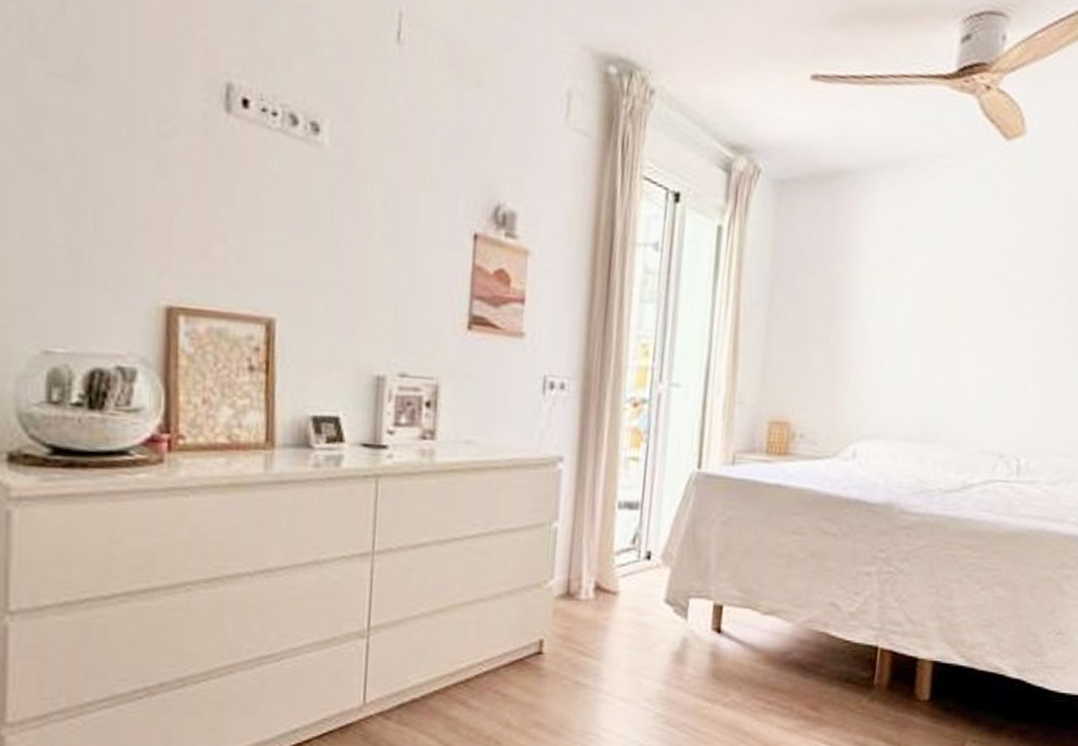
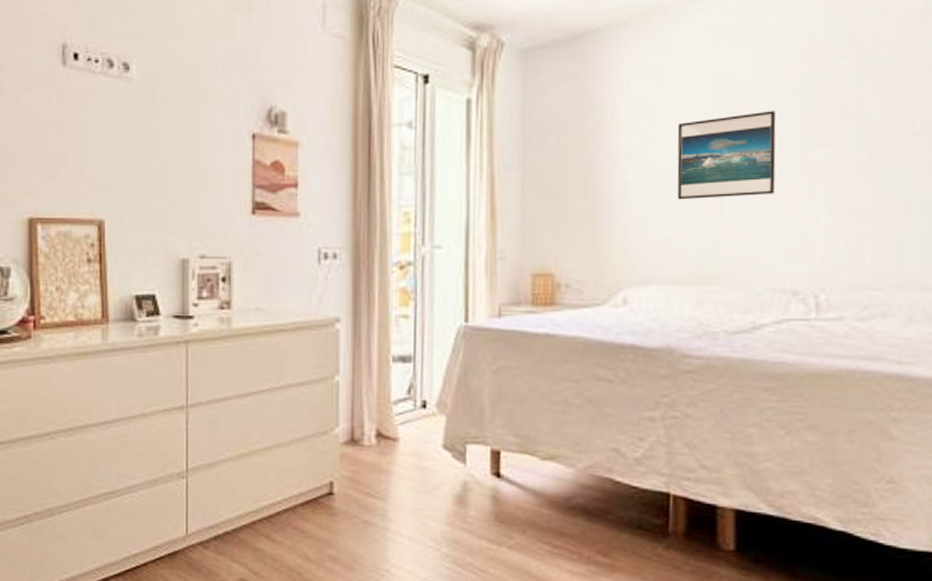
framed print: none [910,276,1002,359] -> present [677,110,776,200]

